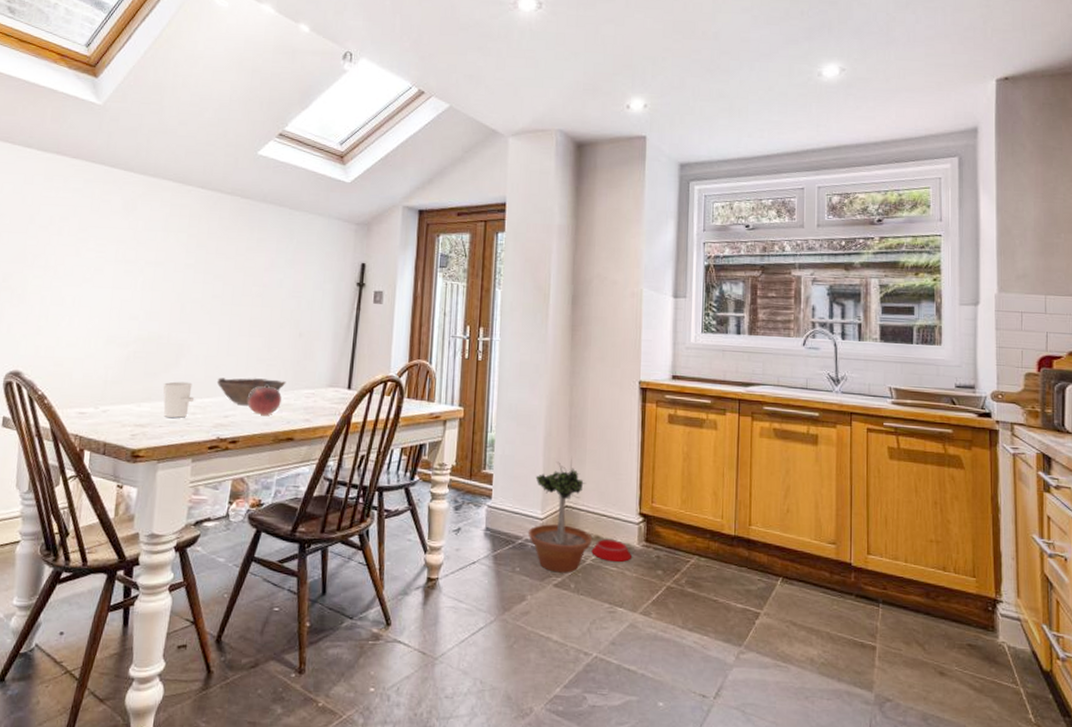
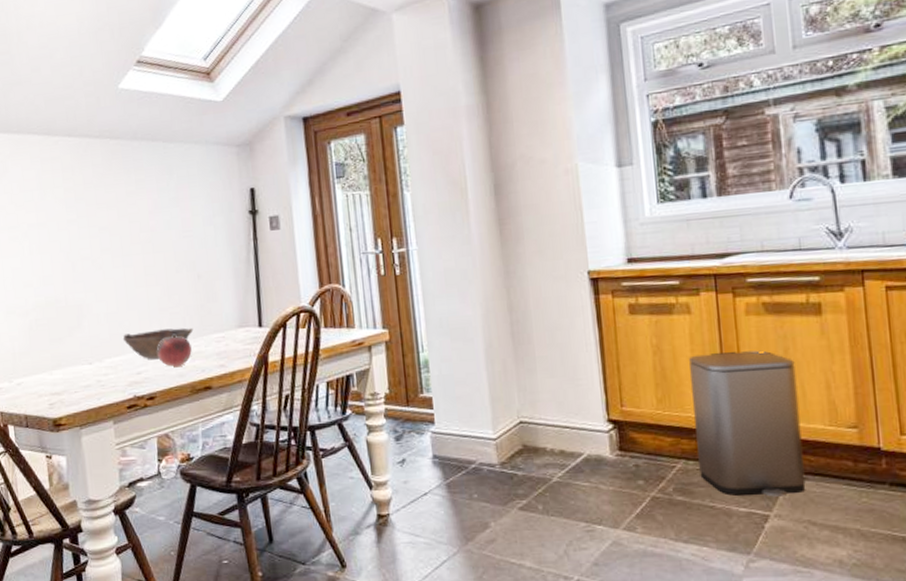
cup: present [163,381,195,419] -> none [70,343,104,383]
potted tree: present [528,457,592,573] -> none [481,367,556,495]
pet bowl: present [591,539,631,562] -> none [557,452,605,476]
pedal bin: none [709,465,793,597] -> present [689,351,806,497]

